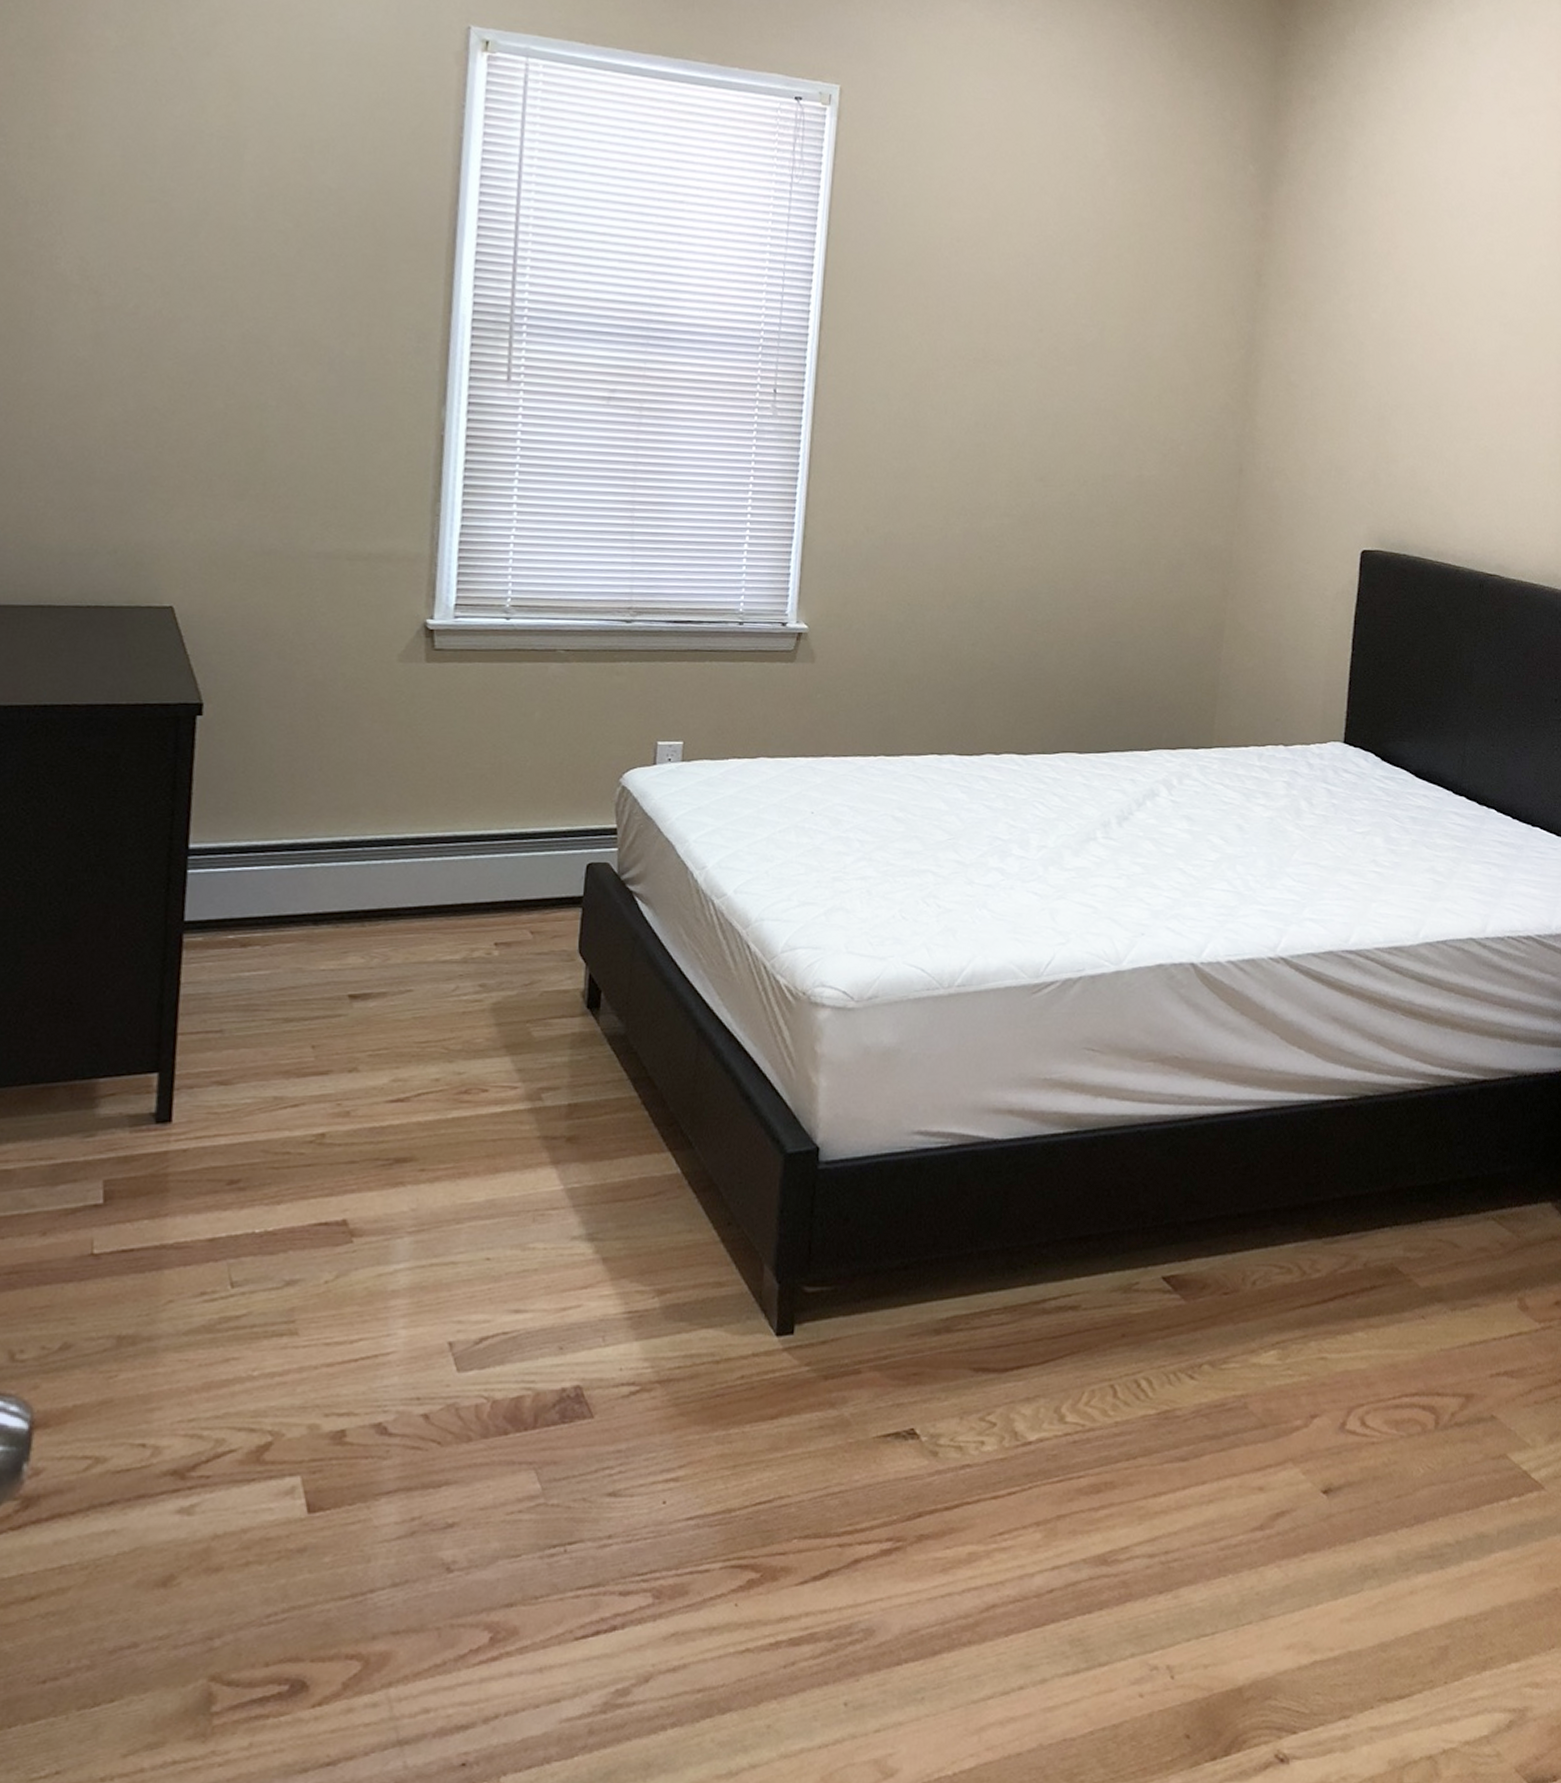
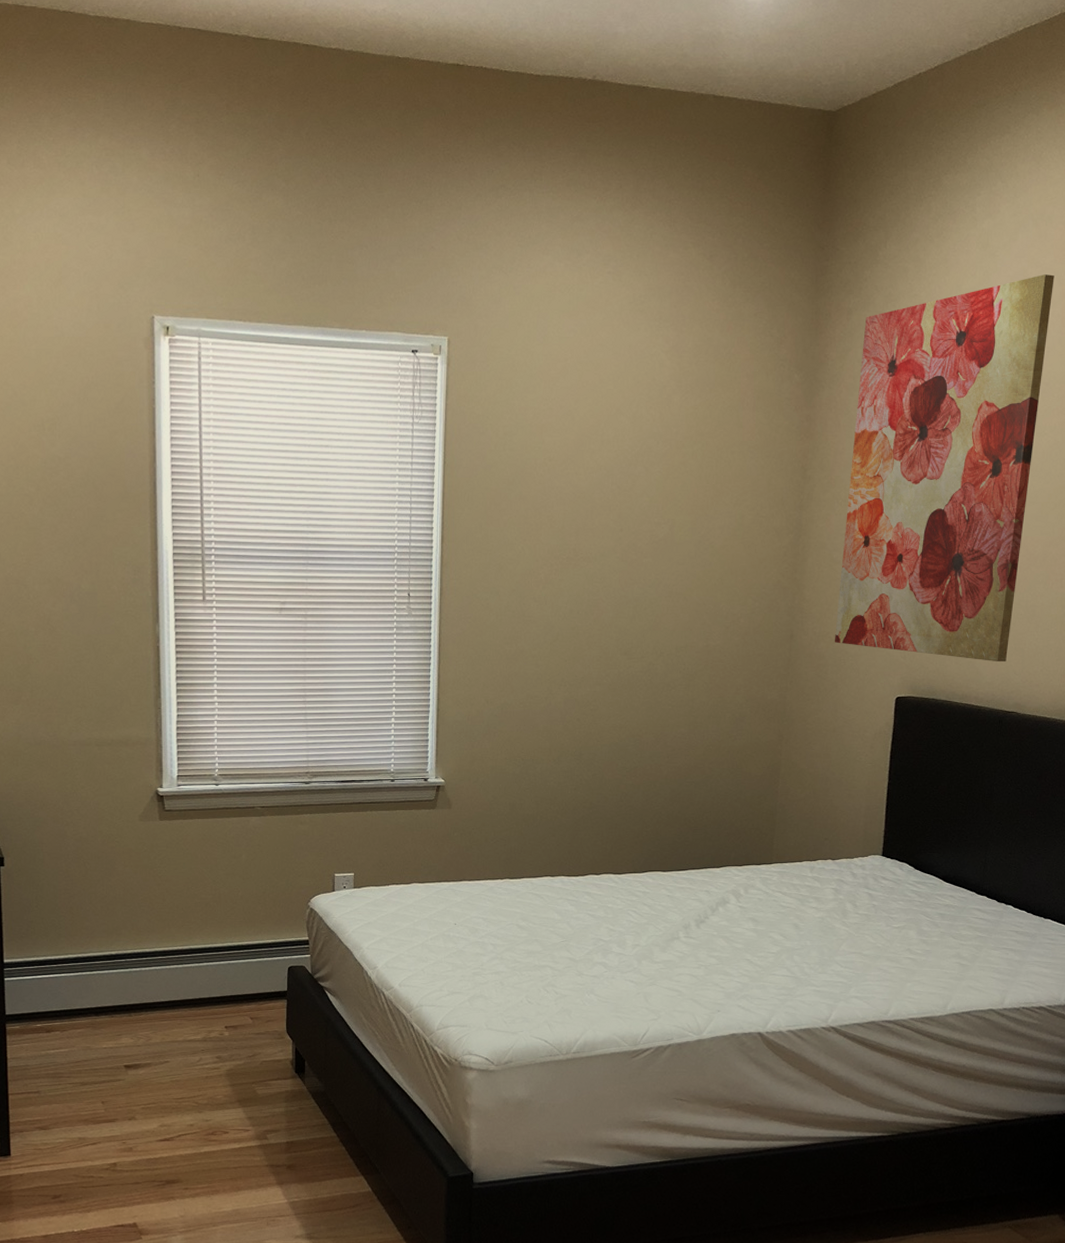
wall art: none [1290,79,1539,515] -> present [834,274,1054,661]

